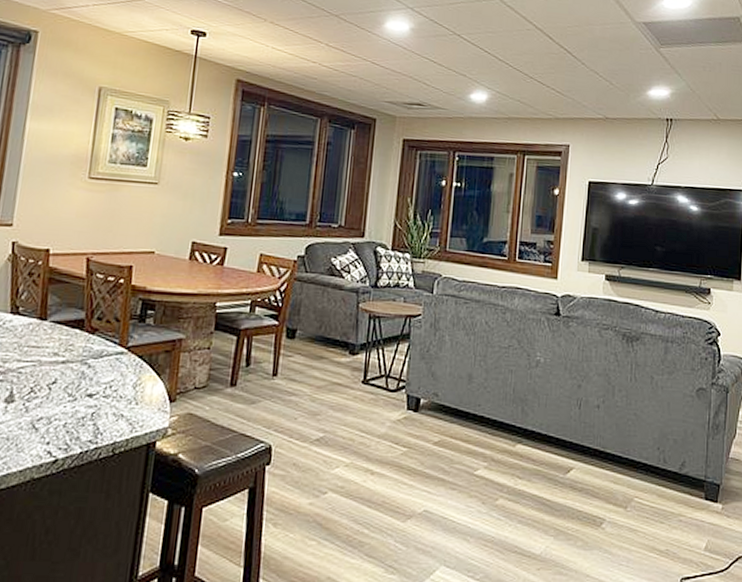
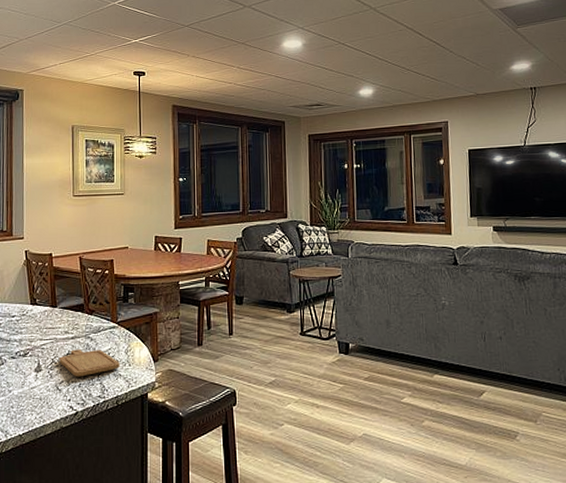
chopping board: none [40,377,124,414] -> present [59,349,120,377]

